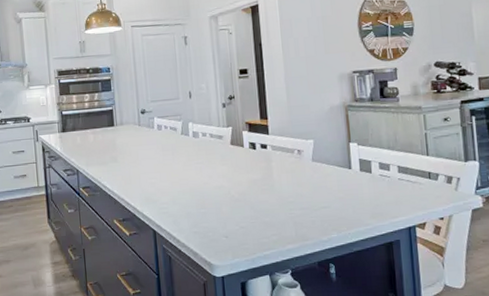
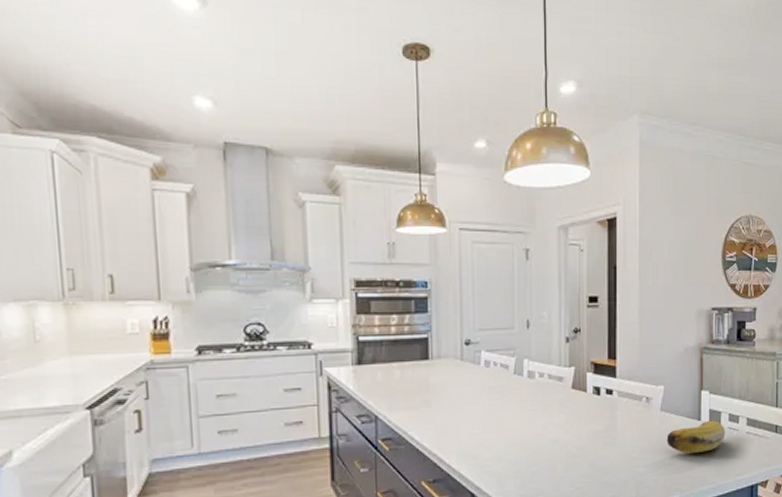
banana: none [320,168,378,198] -> present [666,420,726,453]

